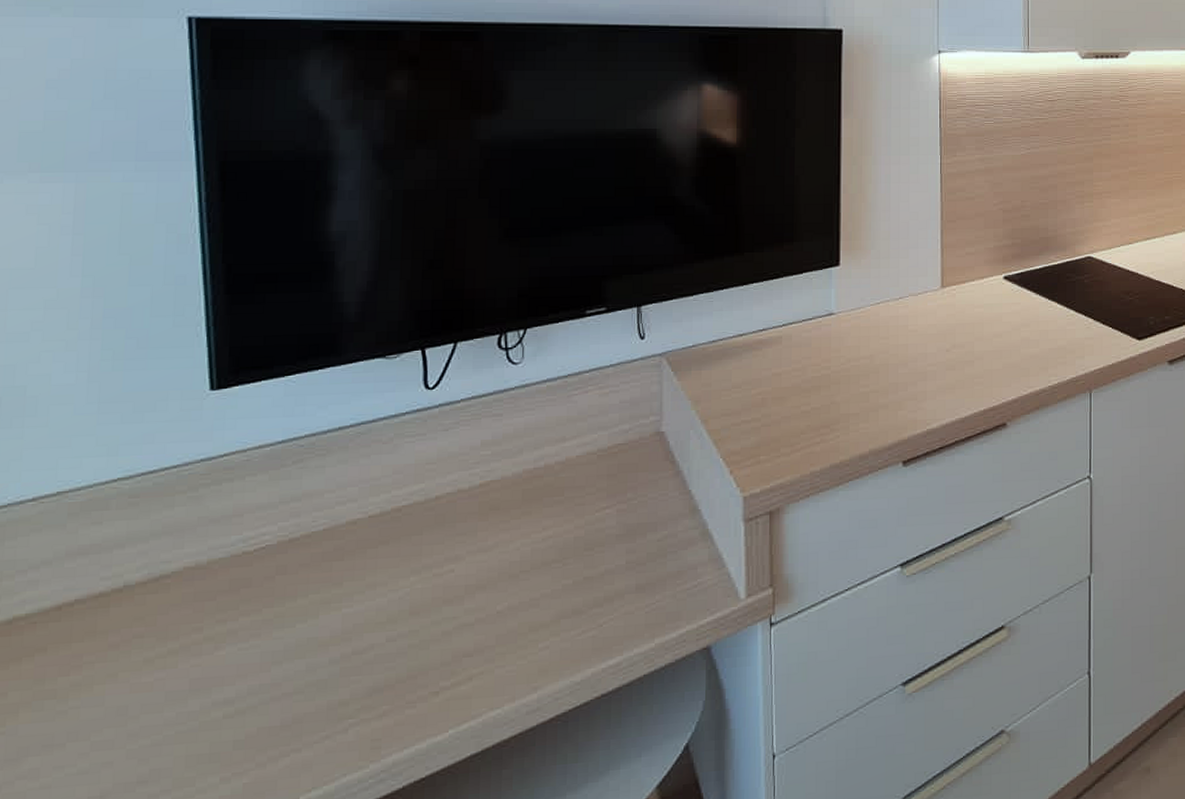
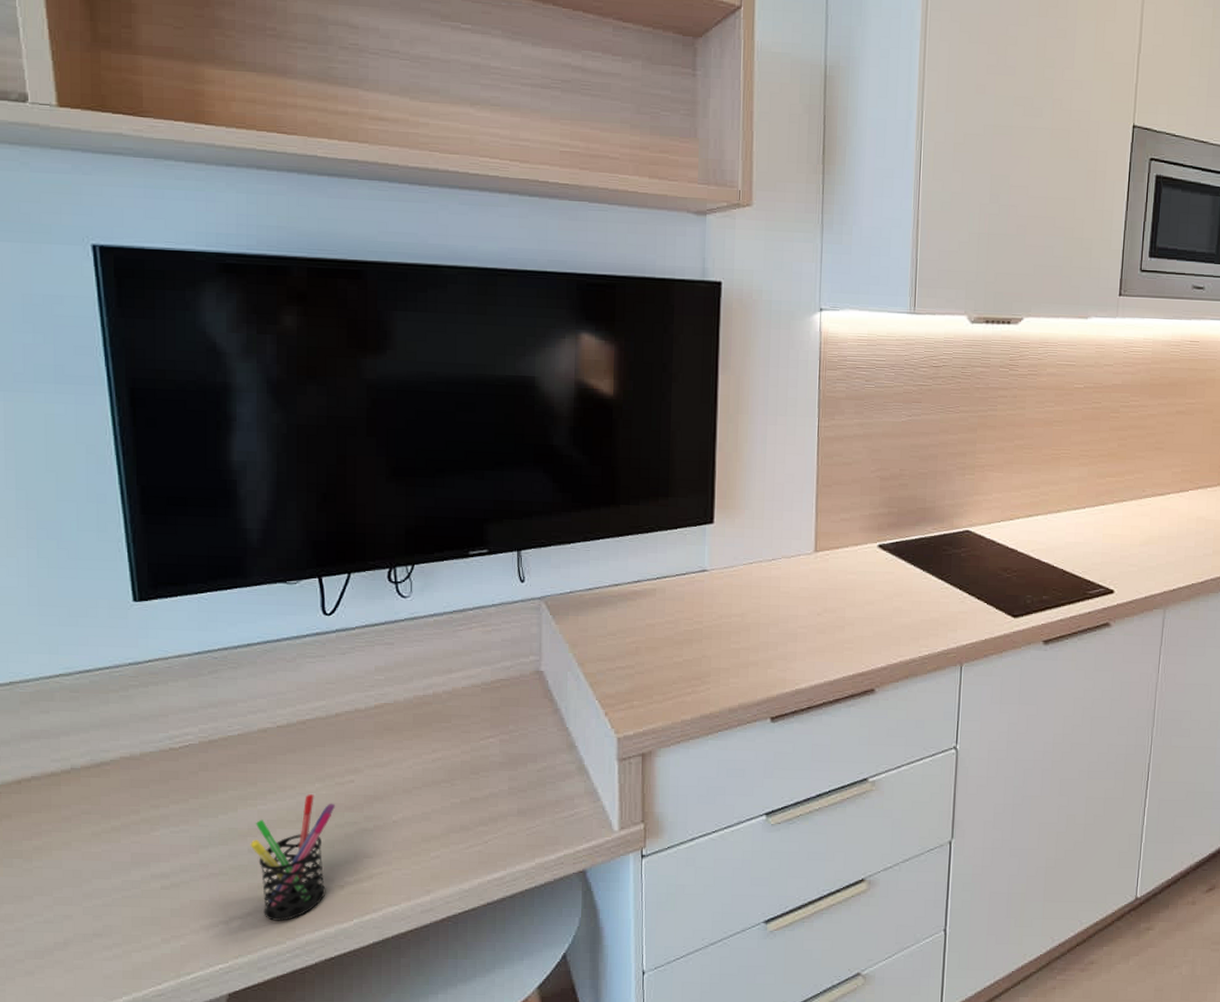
pen holder: none [332,590,433,742] -> present [250,794,336,921]

